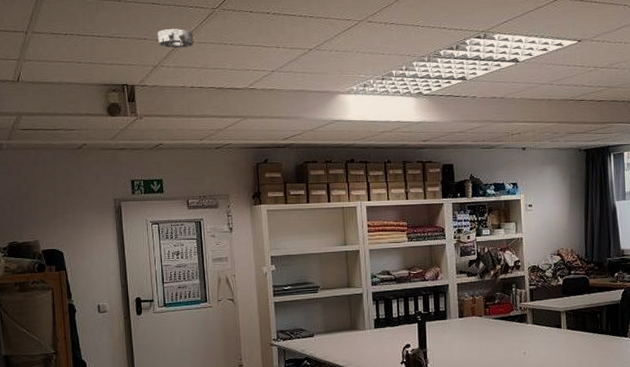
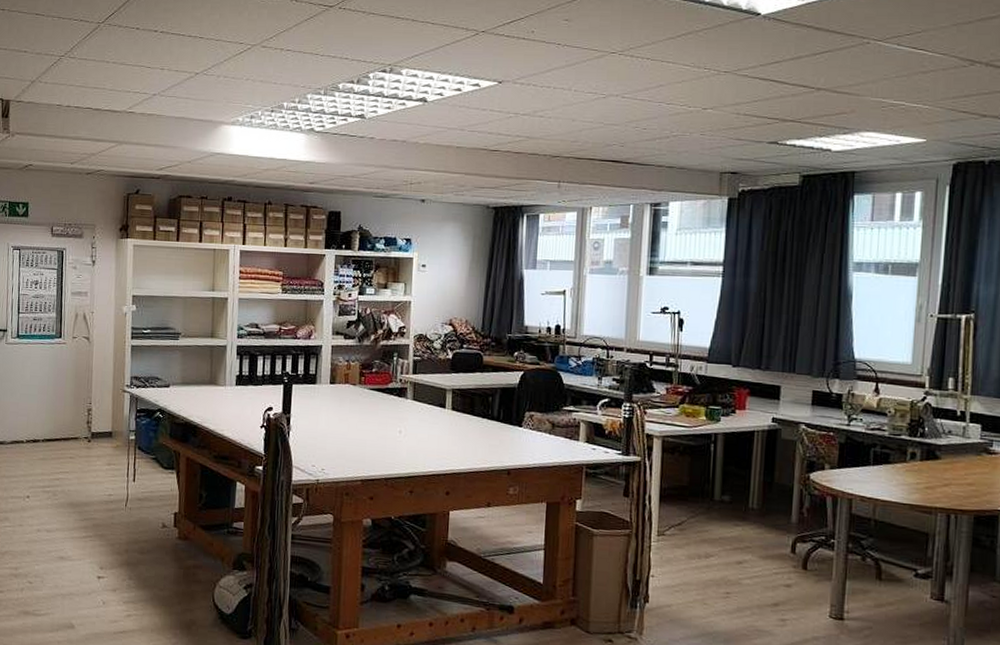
smoke detector: present [157,29,193,48] -> none [38,42,75,64]

